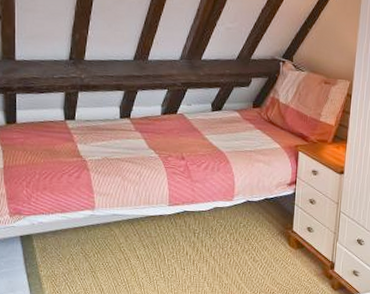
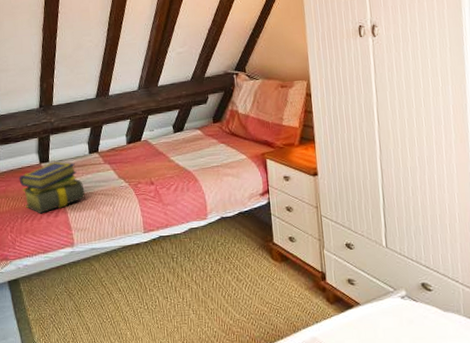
stack of books: none [40,120,111,173] -> present [19,161,85,214]

